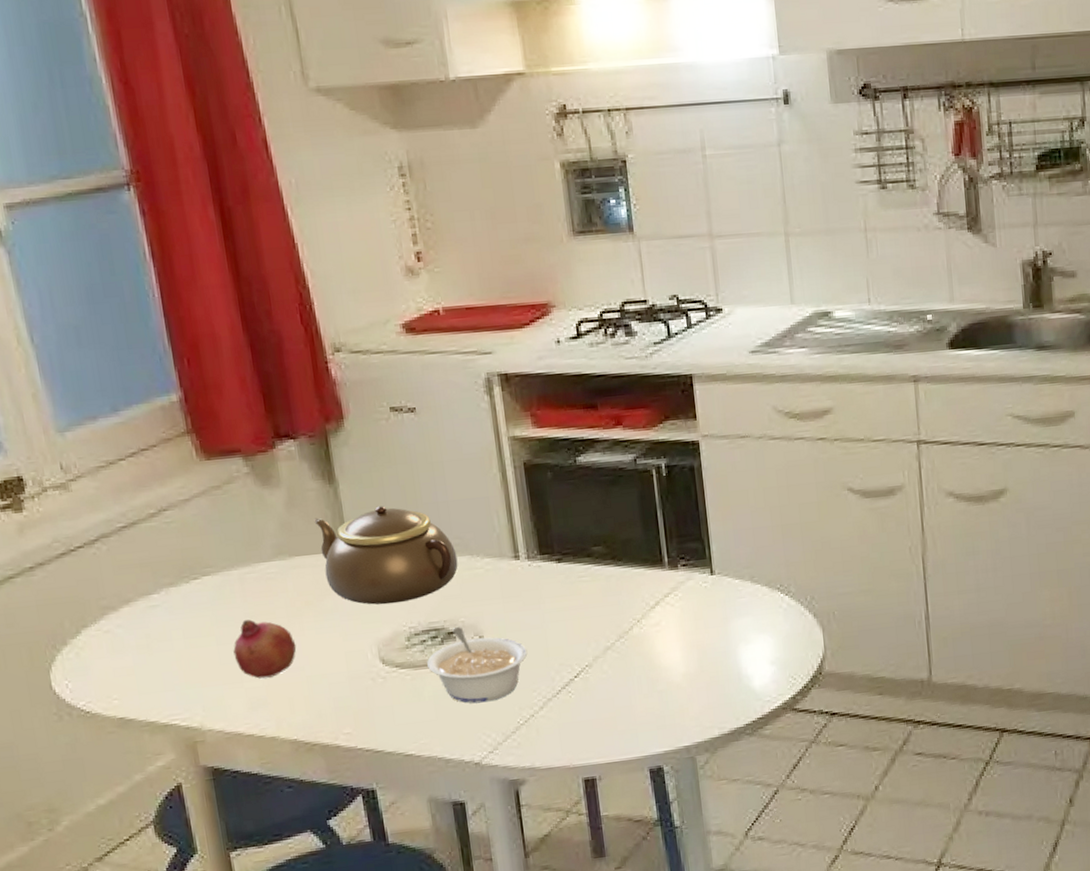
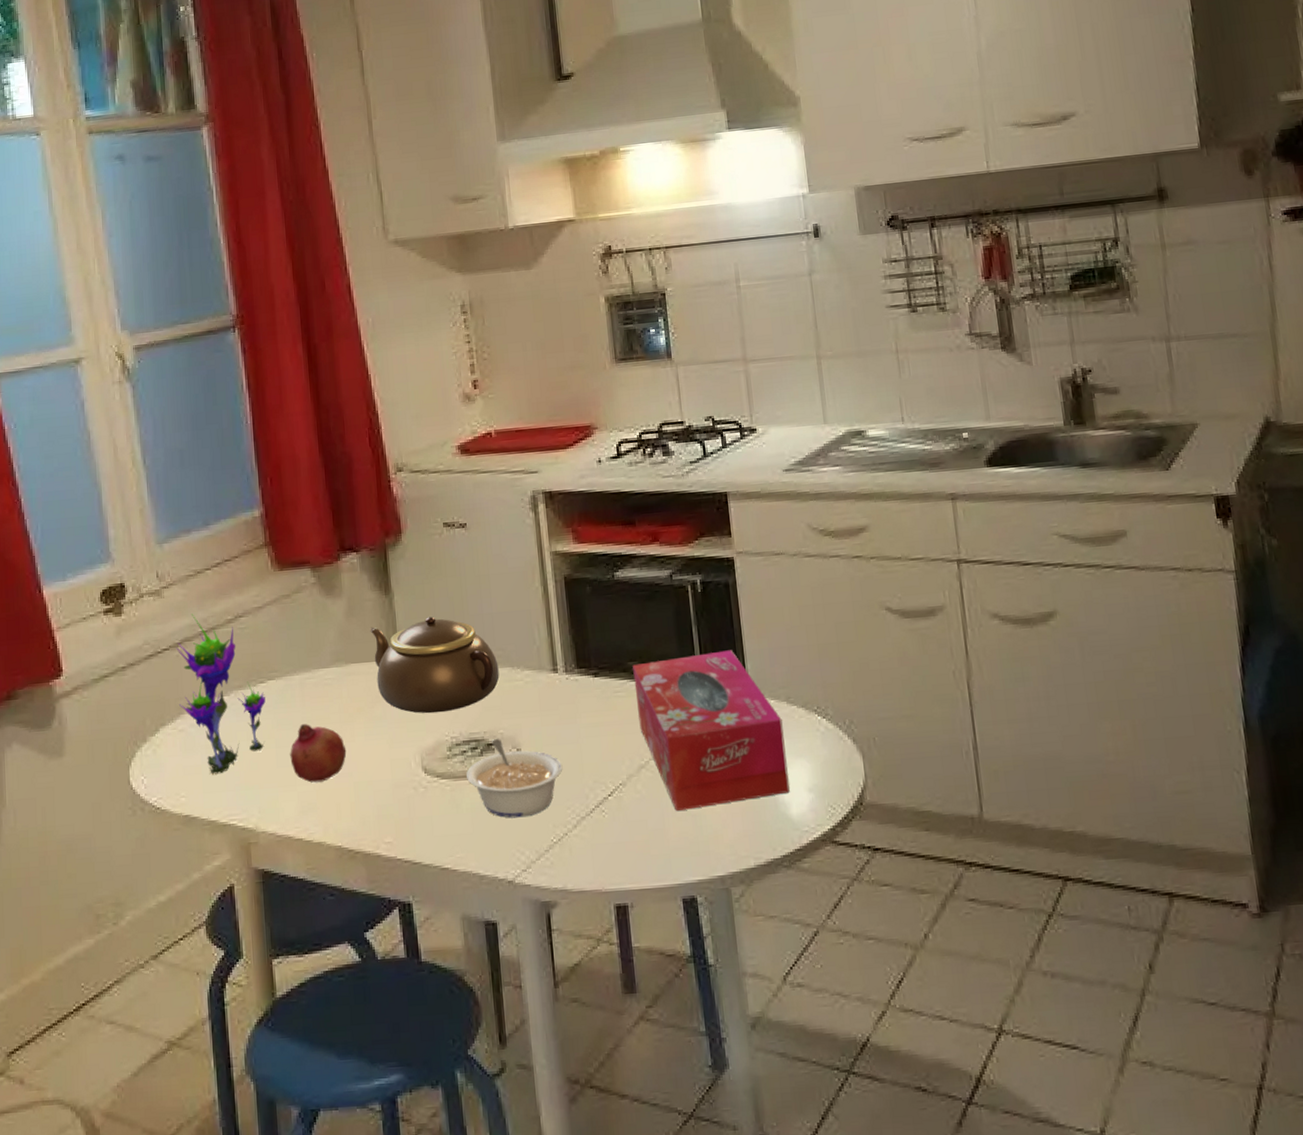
flower: none [92,508,204,675] -> present [176,614,265,775]
tissue box: none [597,532,753,688] -> present [632,650,790,811]

